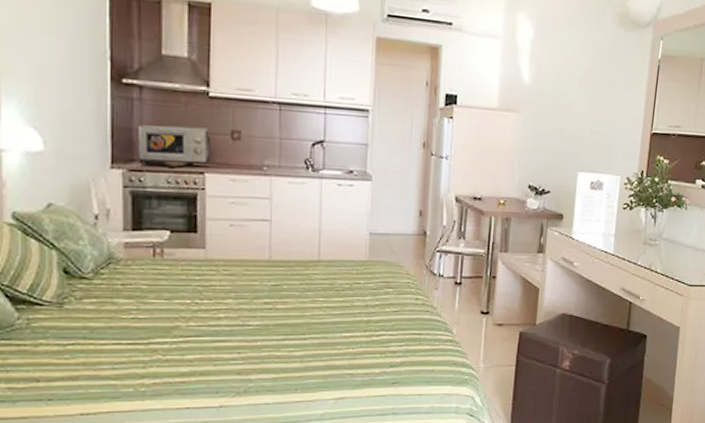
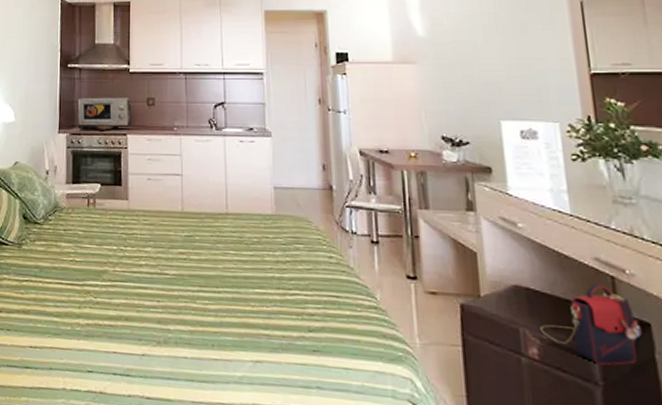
handbag: none [574,309,641,369] -> present [540,284,643,366]

